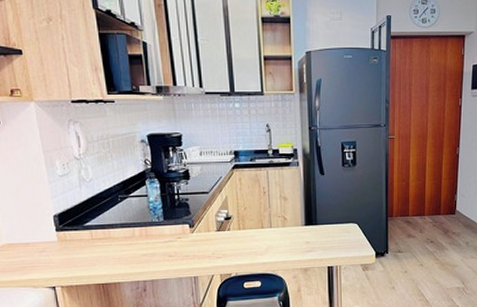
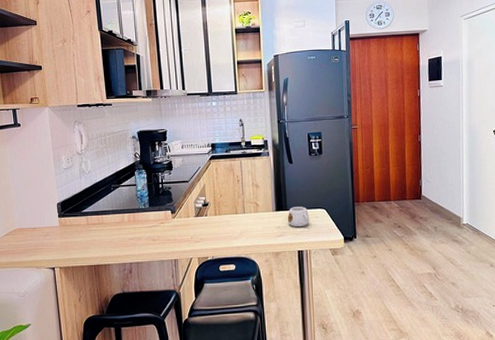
mug: none [317,221,341,243] -> present [287,207,310,228]

